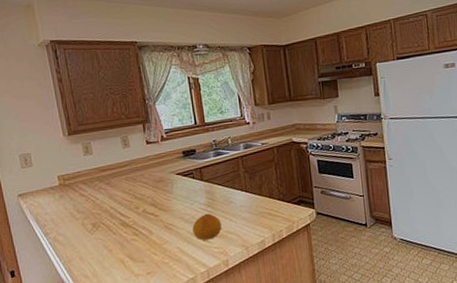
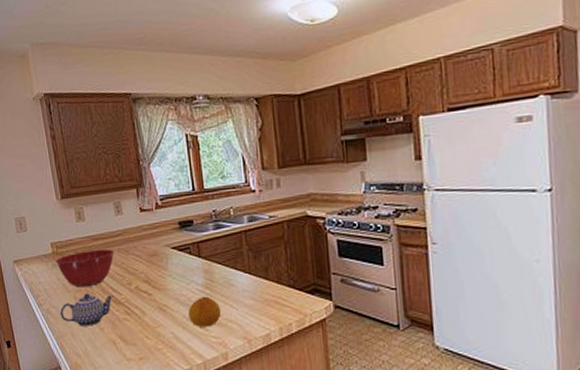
mixing bowl: none [62,178,122,215] -> present [55,249,115,288]
teapot: none [67,219,123,250] -> present [60,293,115,326]

